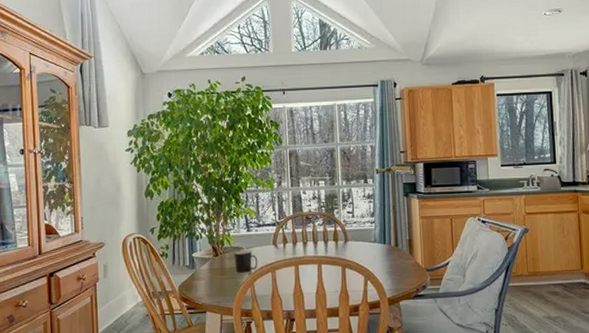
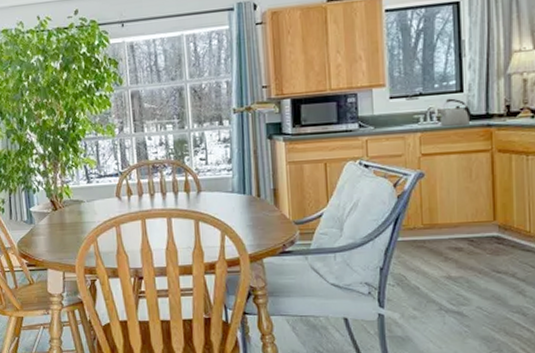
mug: present [234,250,258,276] -> none [74,203,101,231]

